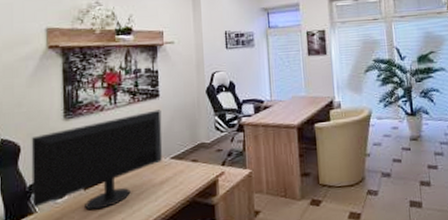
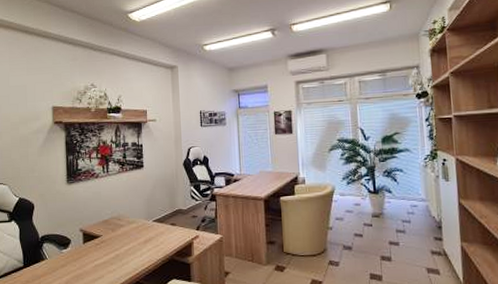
computer monitor: present [31,109,163,211] -> none [42,178,146,261]

